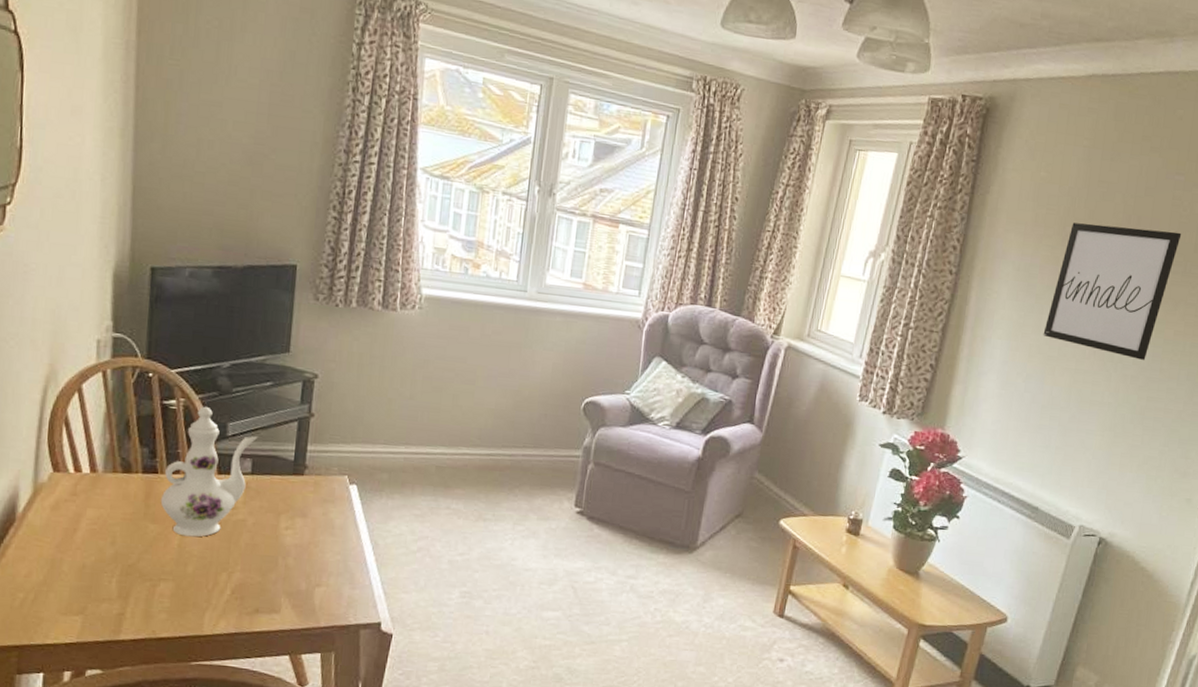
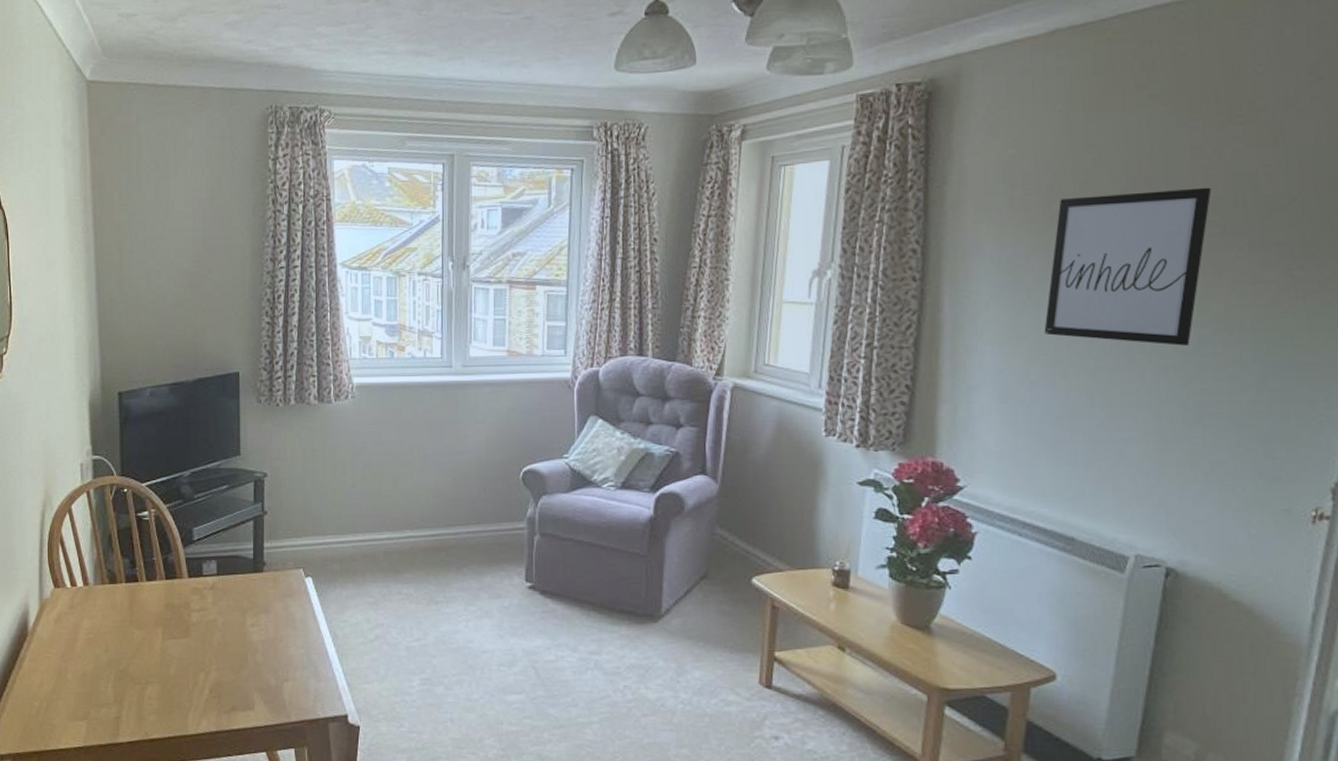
ewer: present [160,406,258,537] -> none [142,514,220,640]

